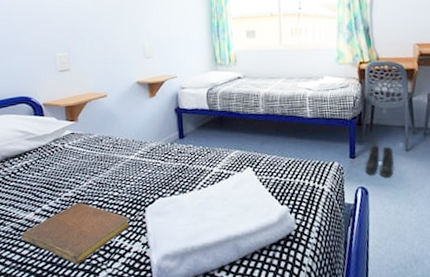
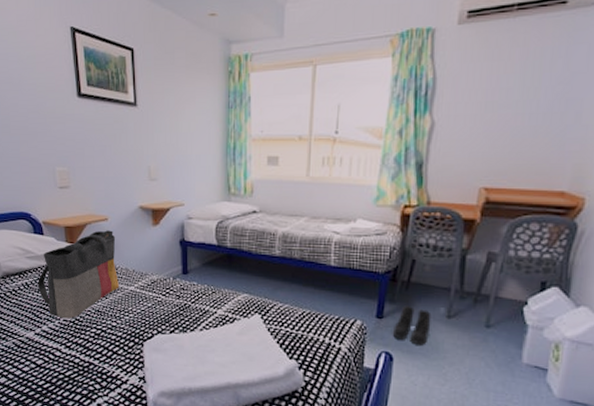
notebook: present [21,202,130,265] -> none [22,328,128,388]
tote bag: none [38,105,119,195] -> present [38,230,119,319]

